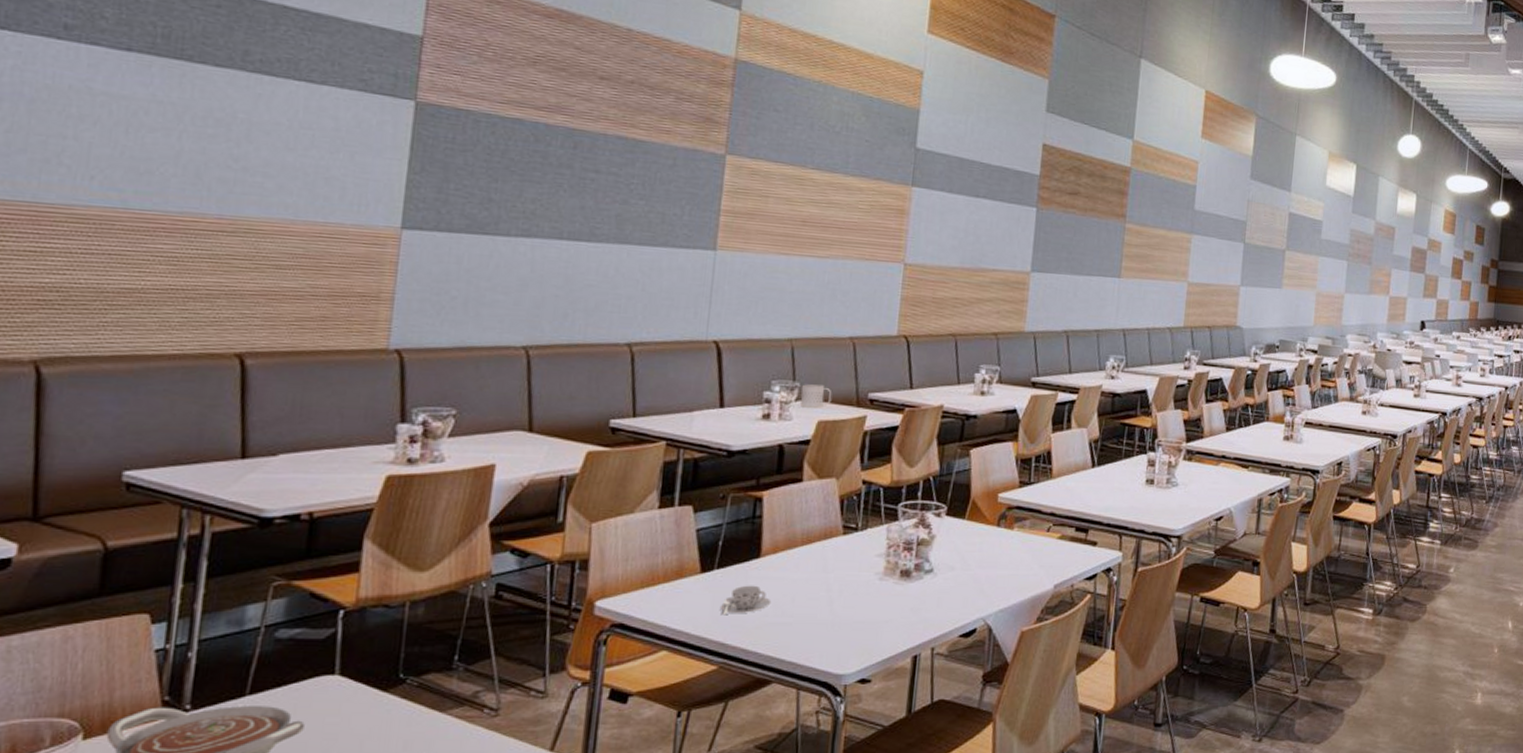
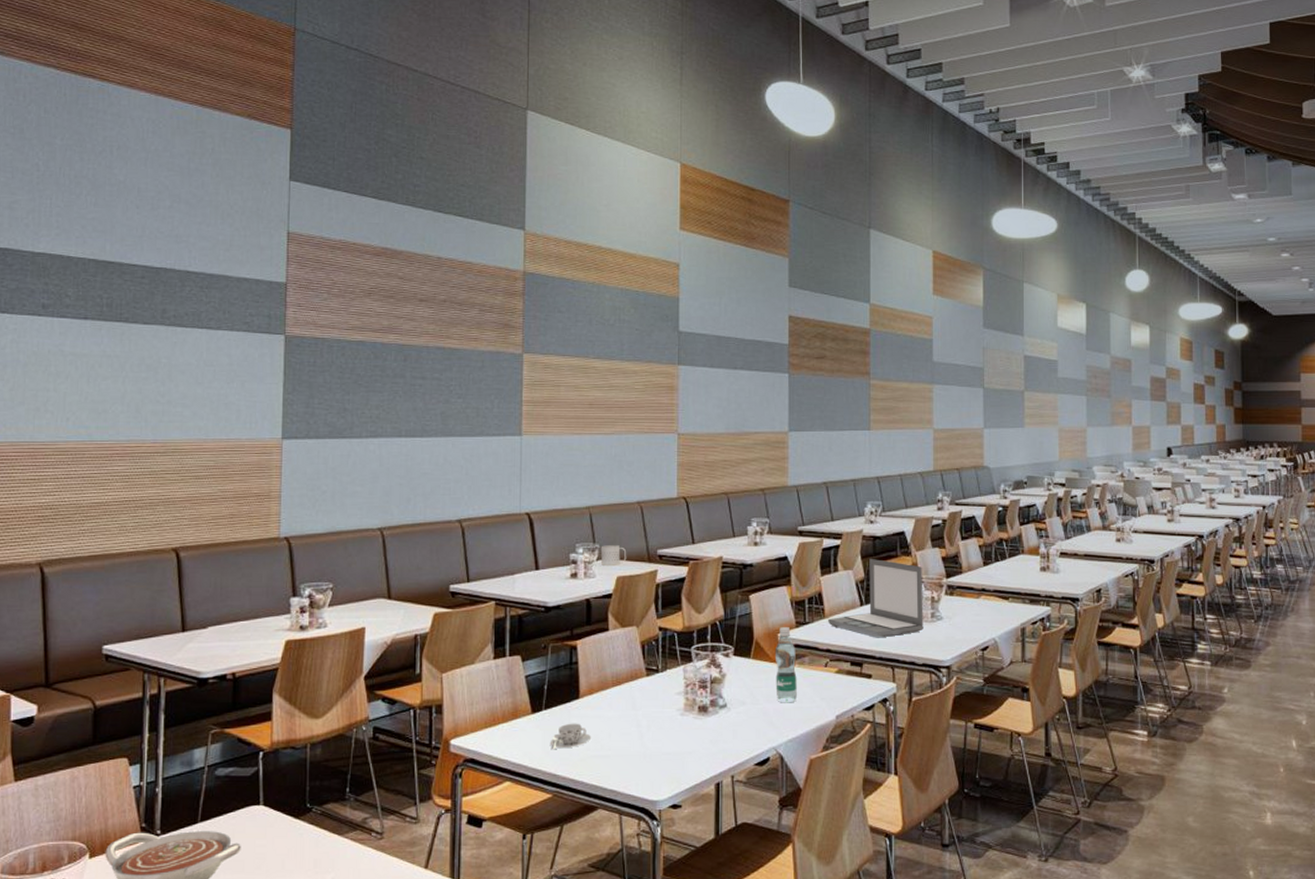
bottle: none [990,486,1017,570] -> present [774,627,797,703]
laptop: none [1055,416,1162,503] -> present [828,558,923,638]

